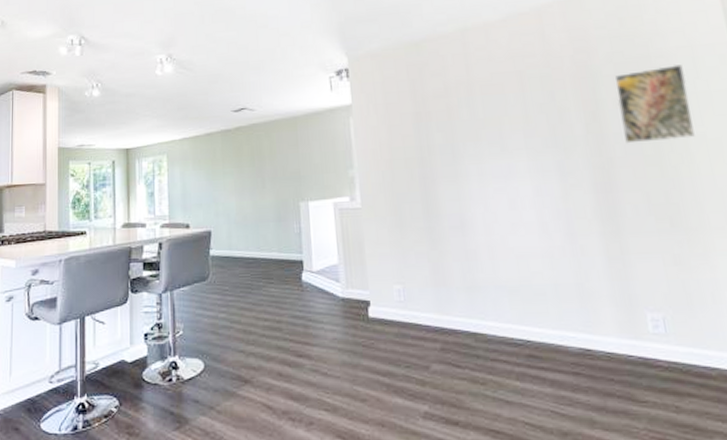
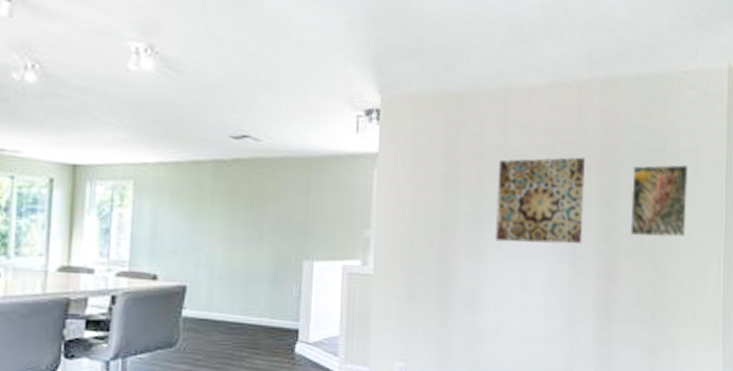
wall art: none [465,76,569,166] -> present [494,157,586,244]

